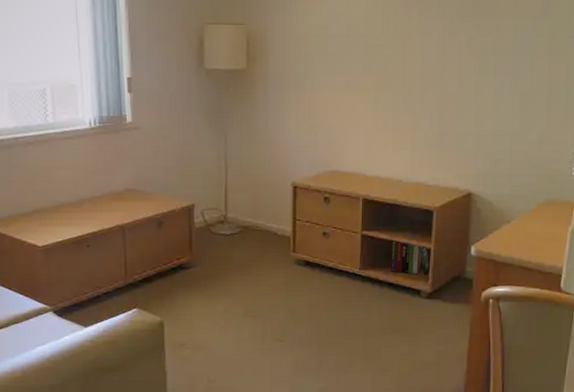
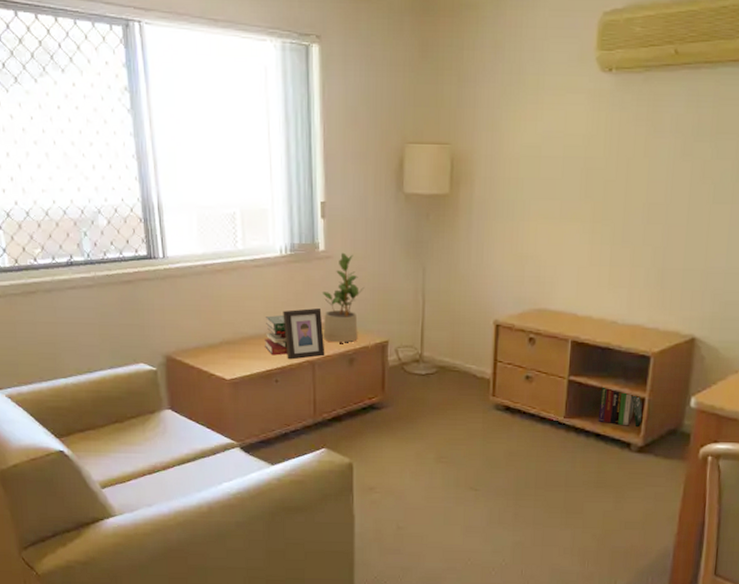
books: none [76,184,99,222] -> present [265,315,288,356]
picture frame: none [93,175,135,225] -> present [283,307,325,360]
potted plant: none [130,123,171,208] -> present [322,252,365,343]

